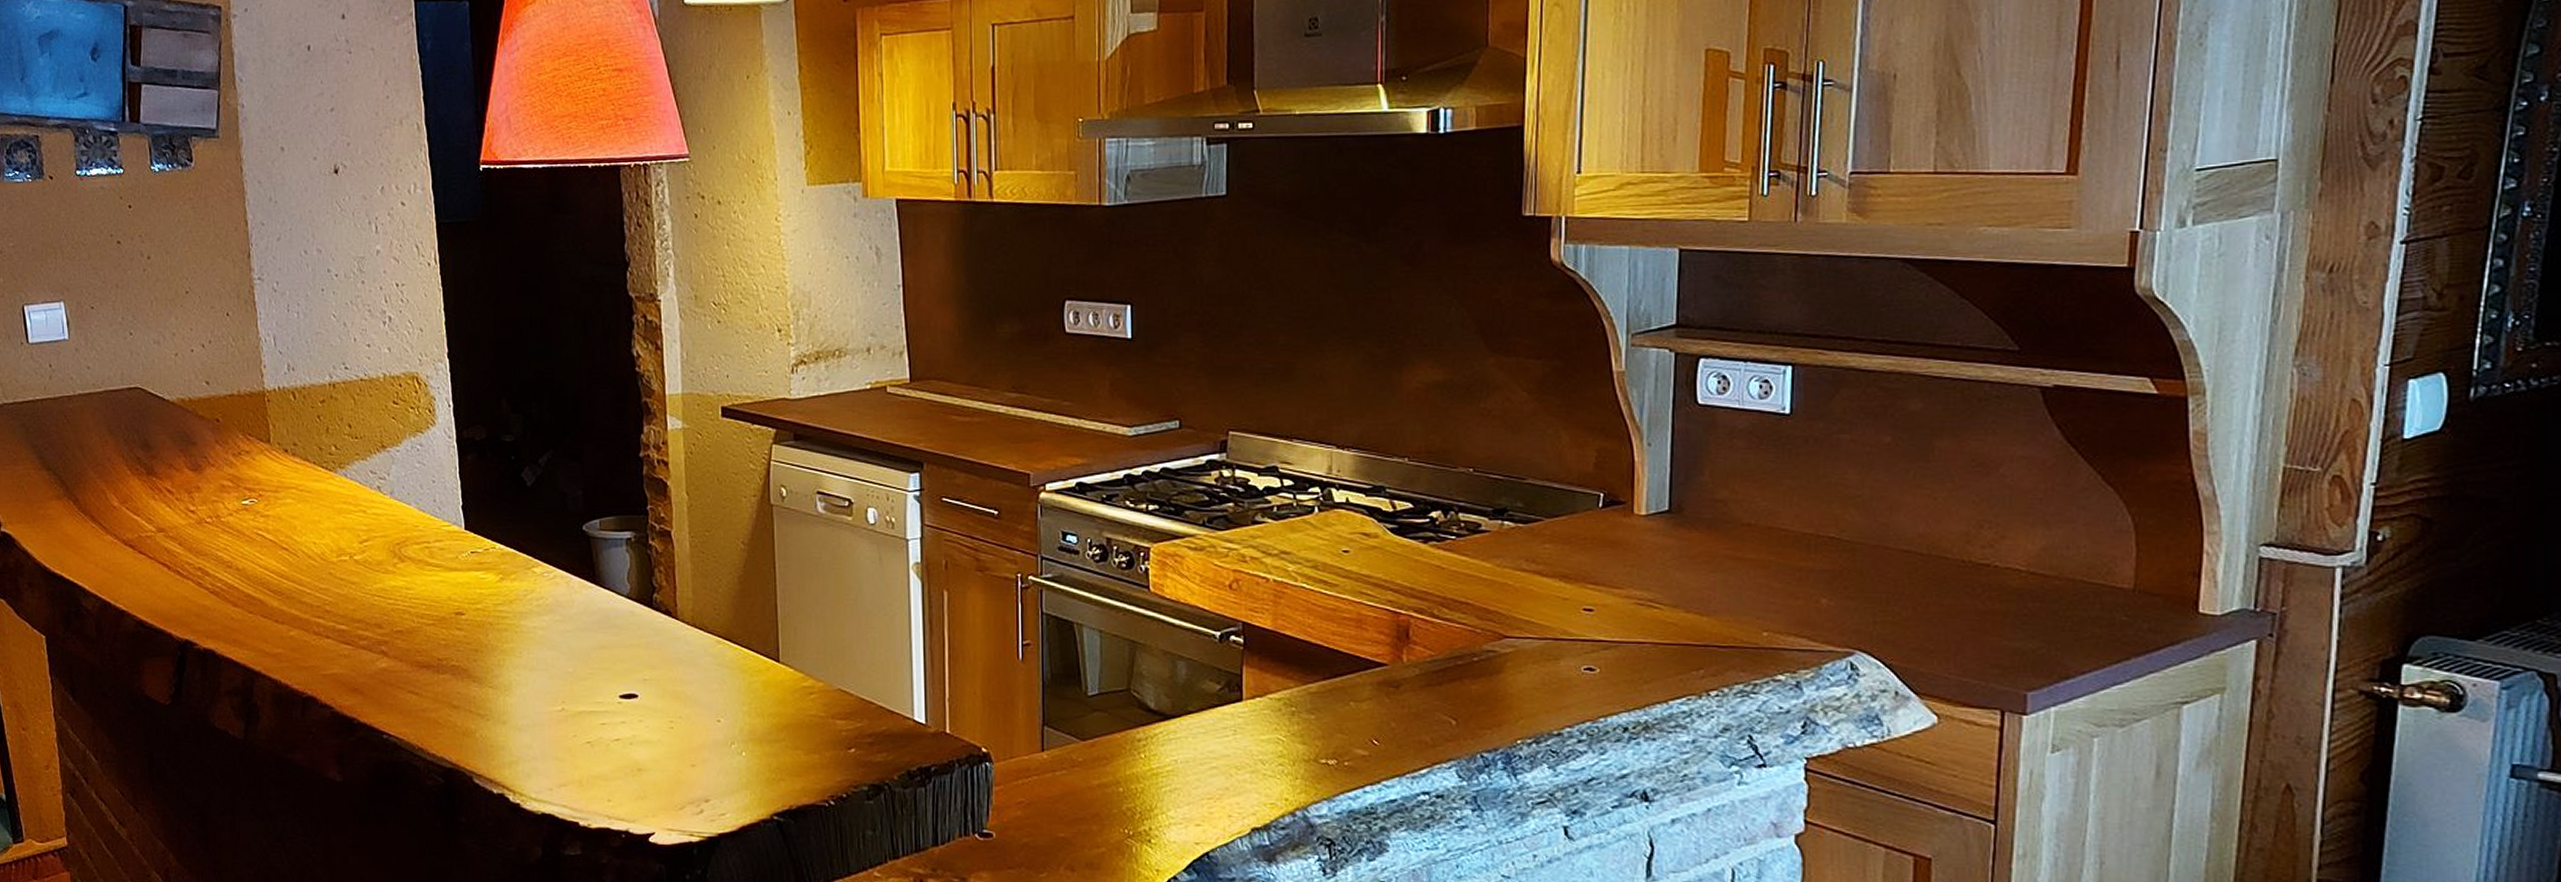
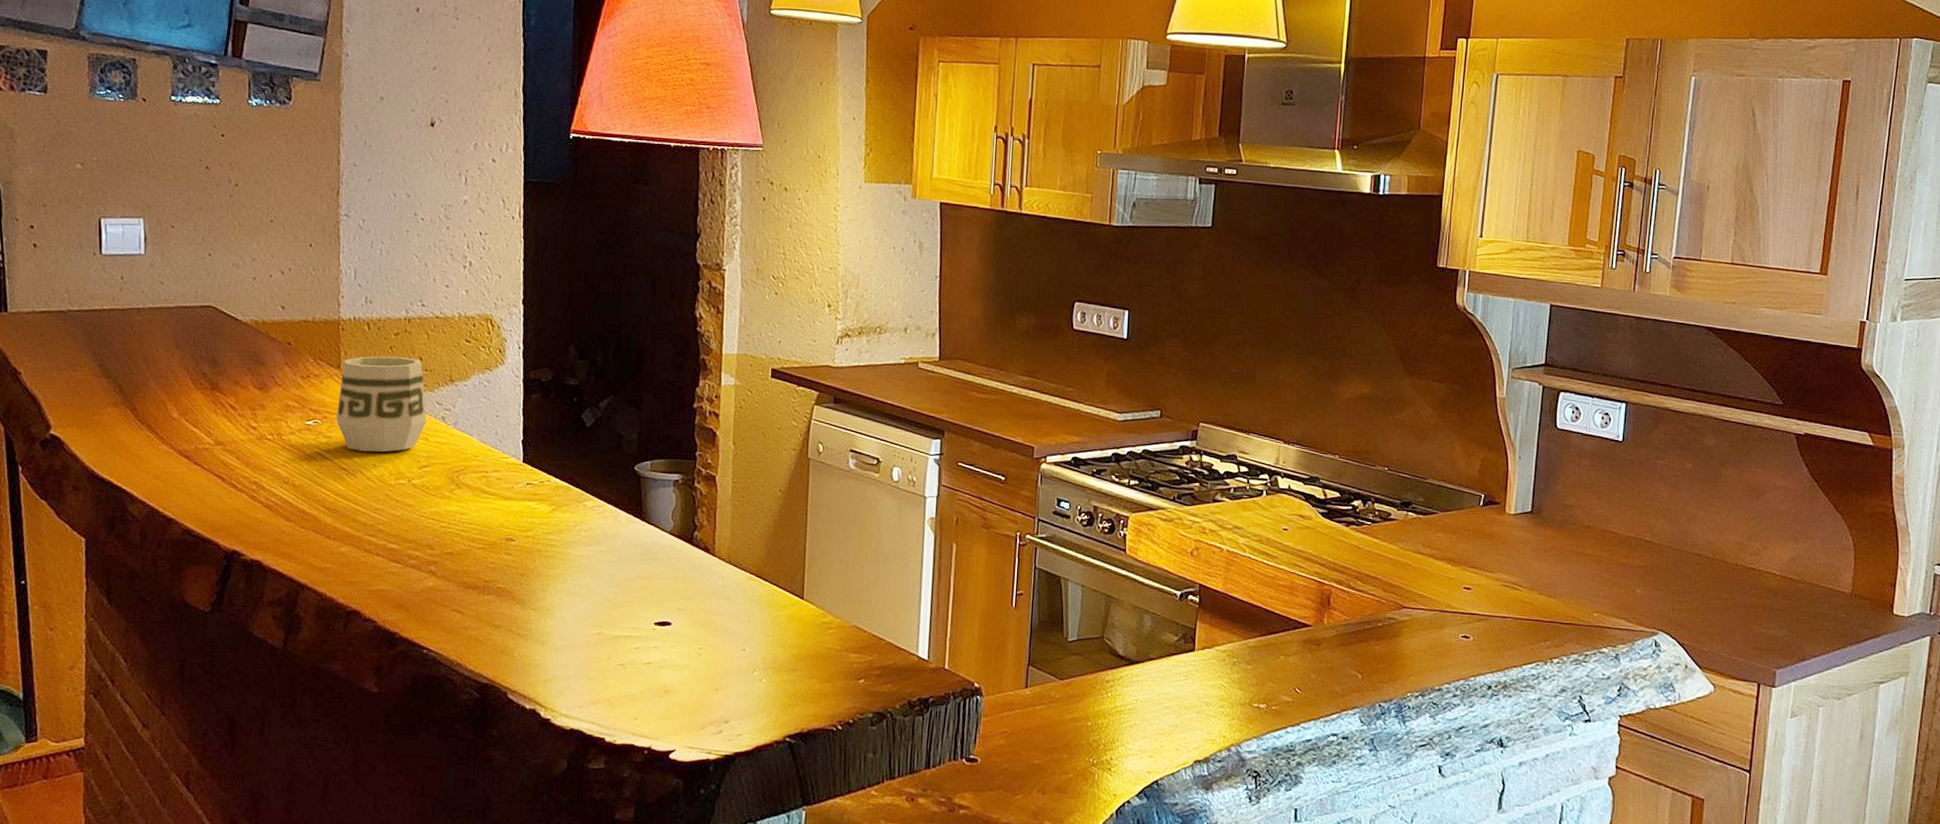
cup: none [271,426,362,529] -> present [336,356,427,453]

